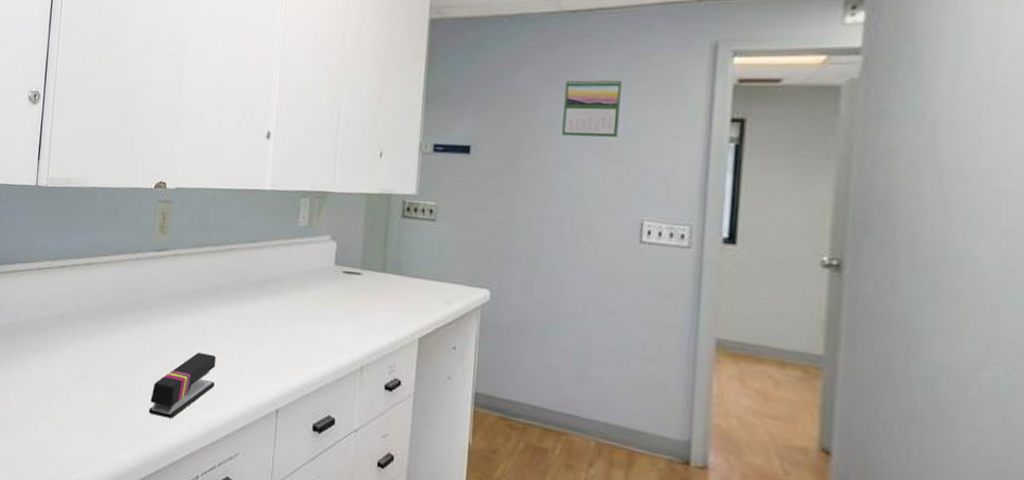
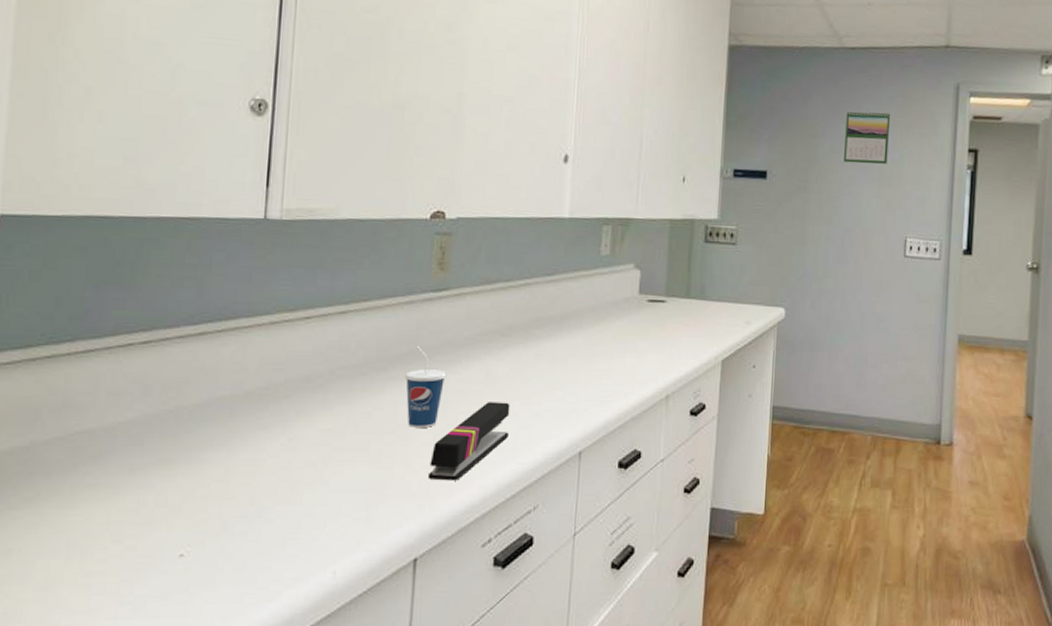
cup: none [132,296,165,369] -> present [404,345,446,427]

